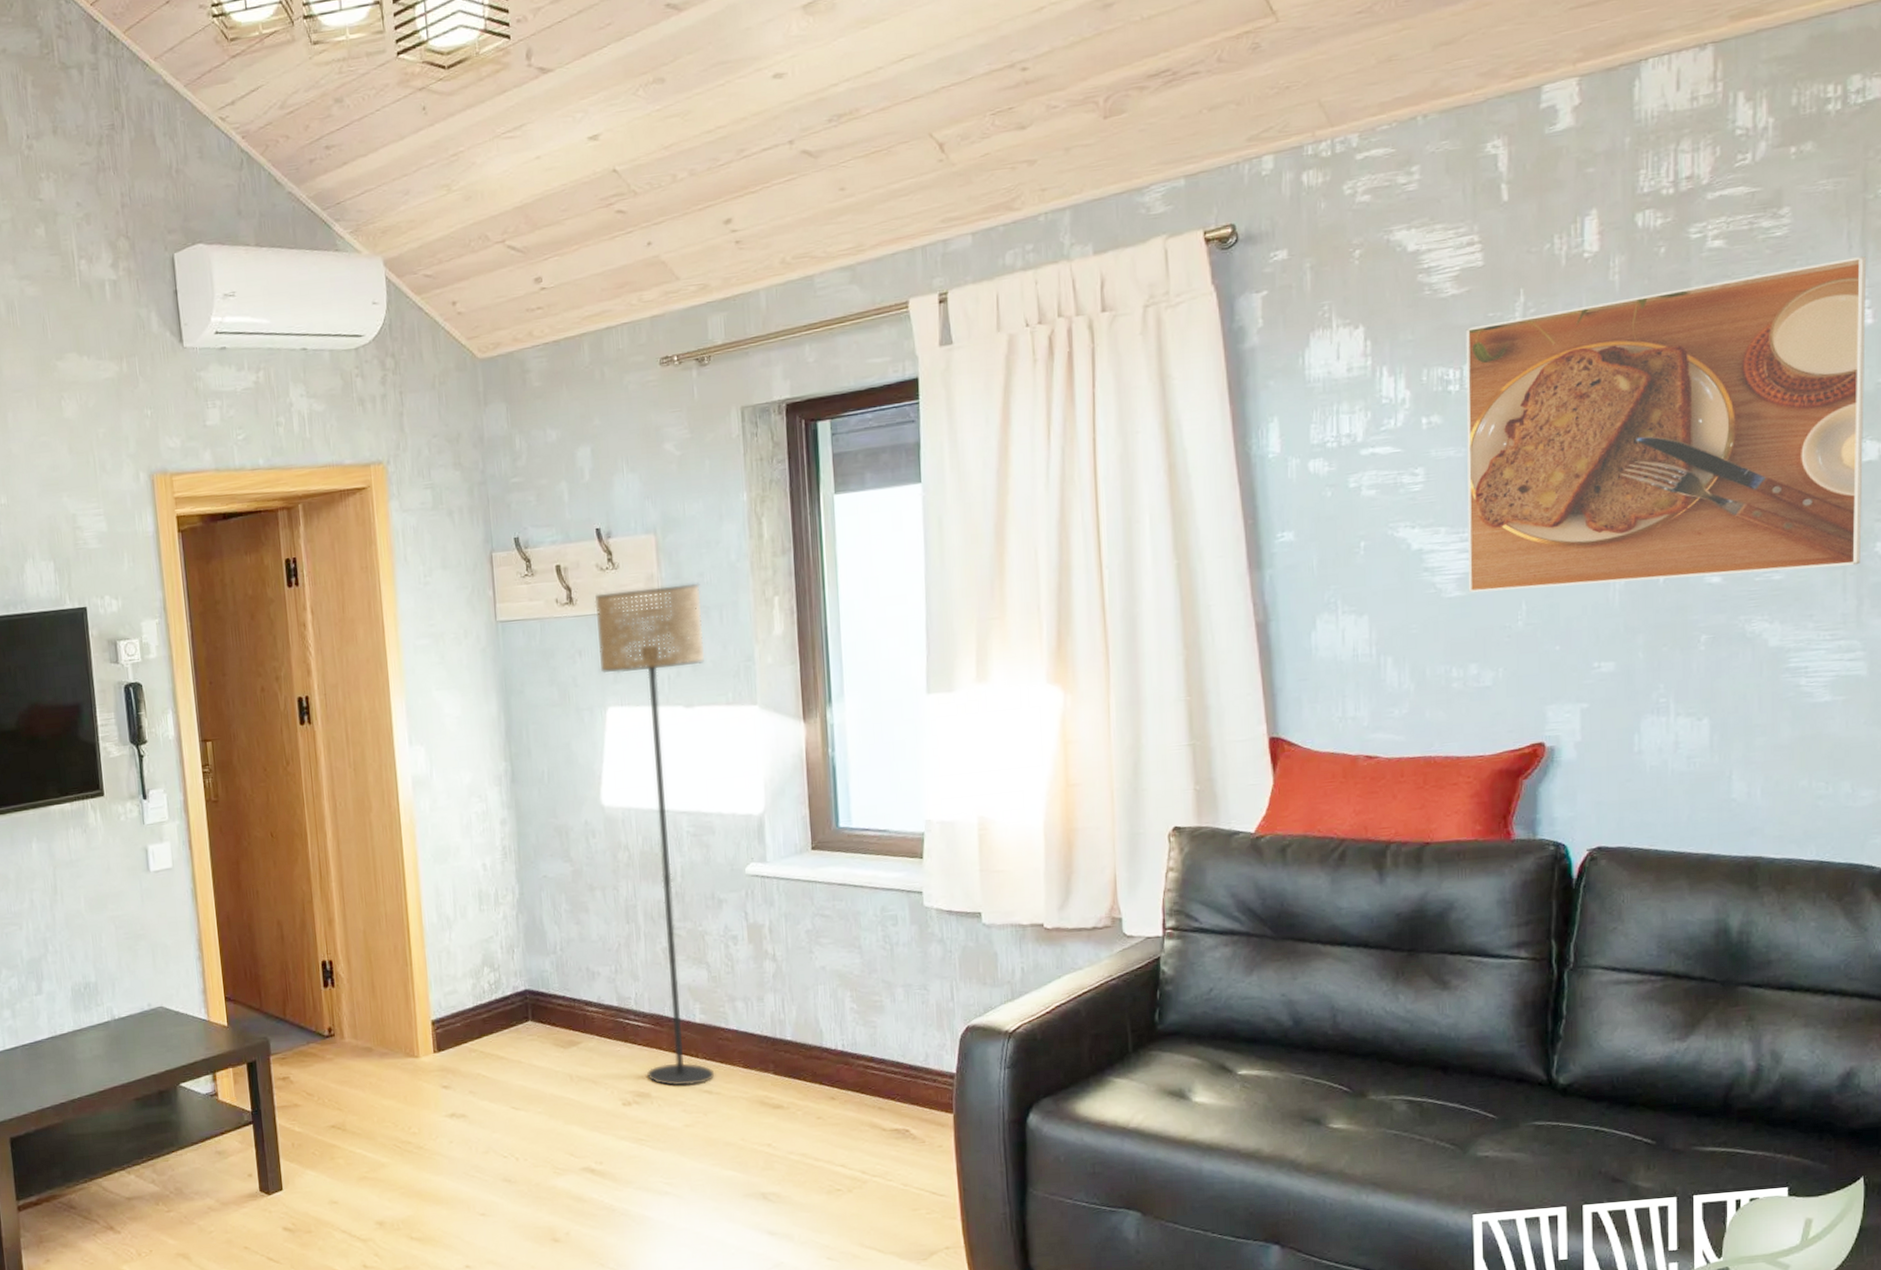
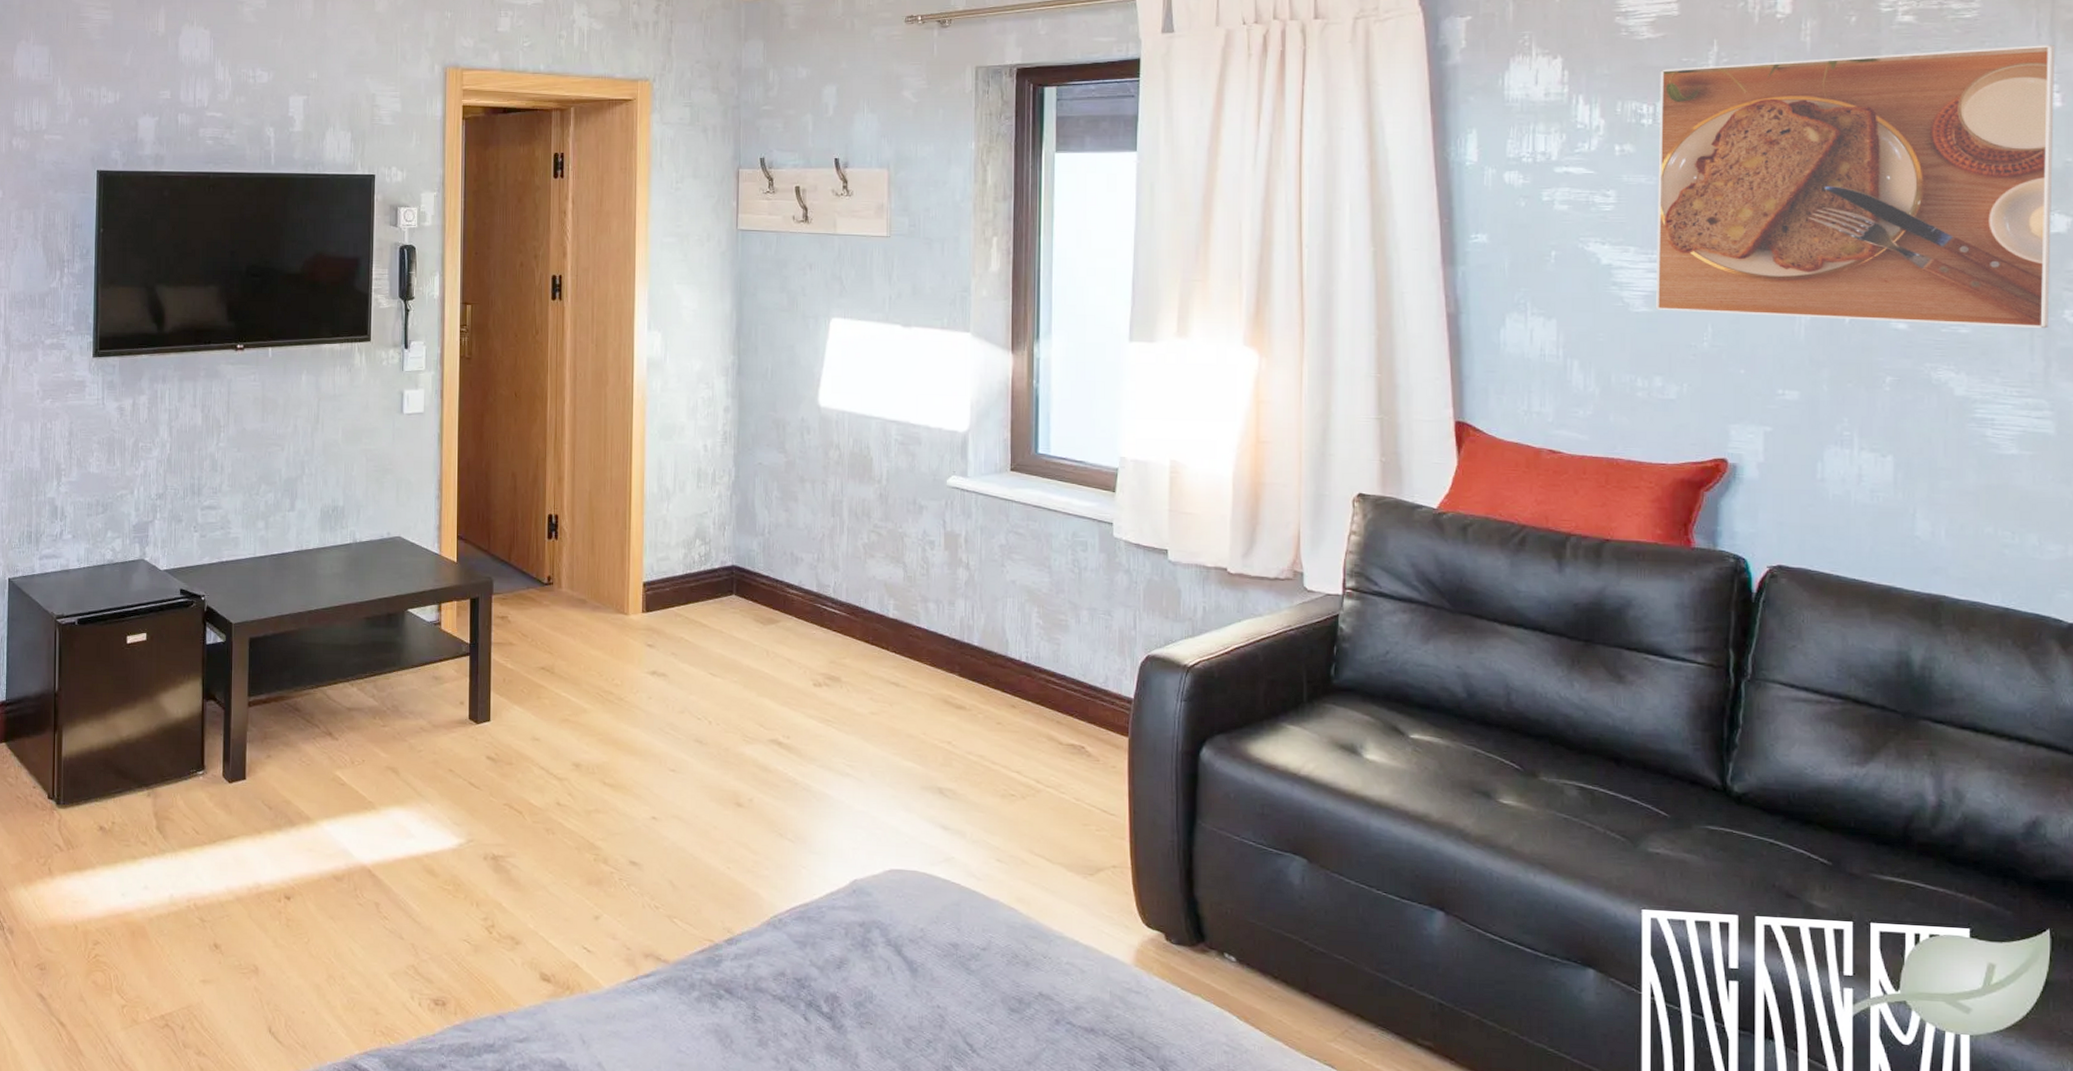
floor lamp: present [594,583,715,1086] -> none [827,216,925,676]

